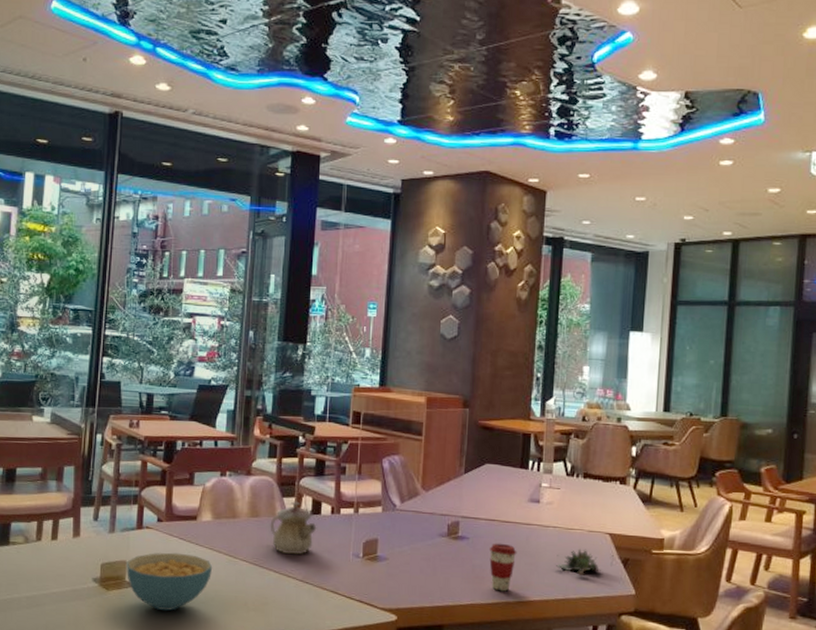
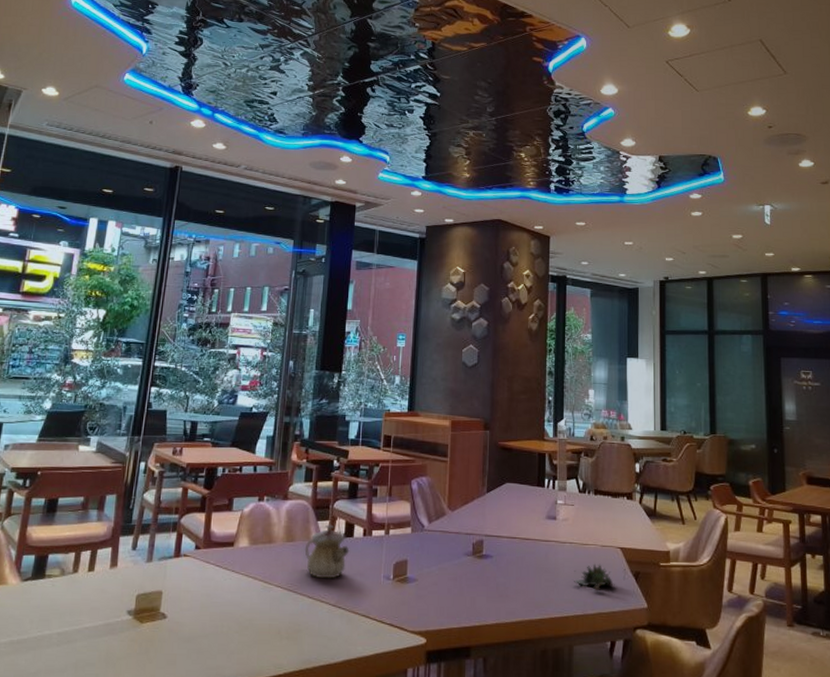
cereal bowl: present [126,552,213,611] -> none [161,580,248,642]
coffee cup: present [489,543,517,592] -> none [512,560,538,609]

